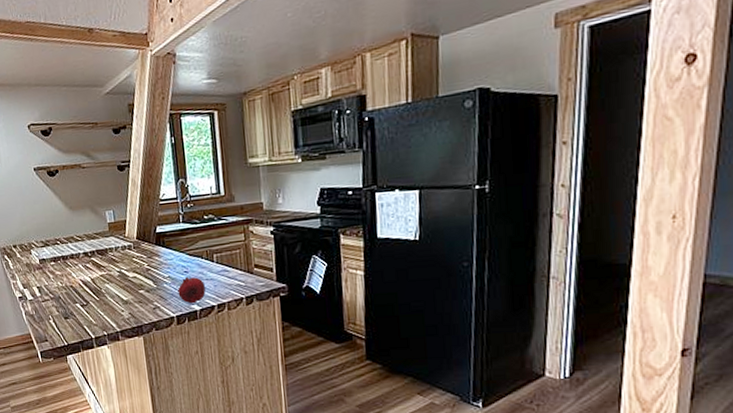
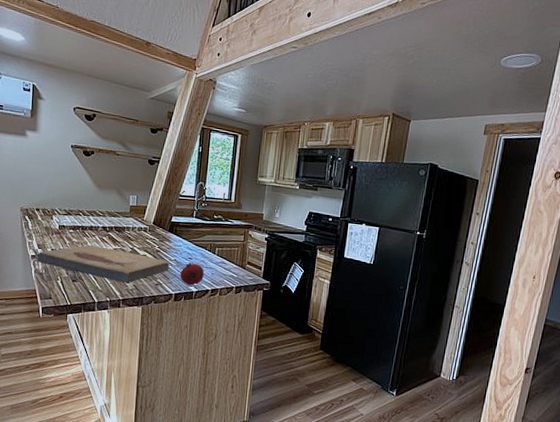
fish fossil: none [24,275,165,312] -> present [37,244,169,283]

